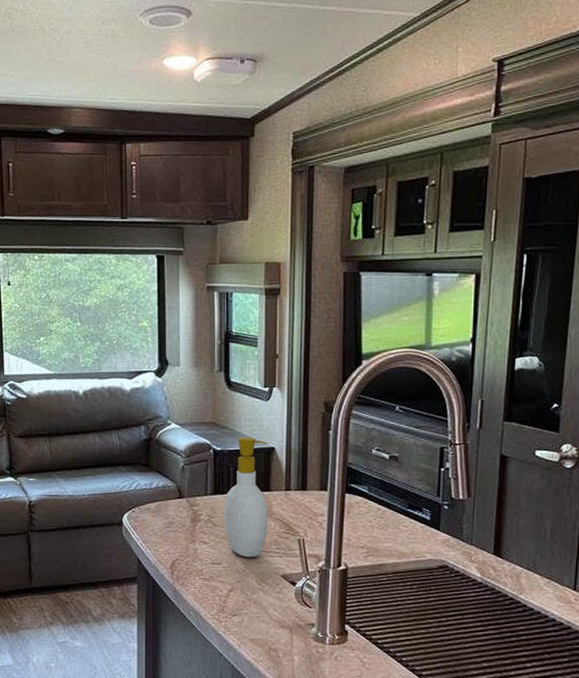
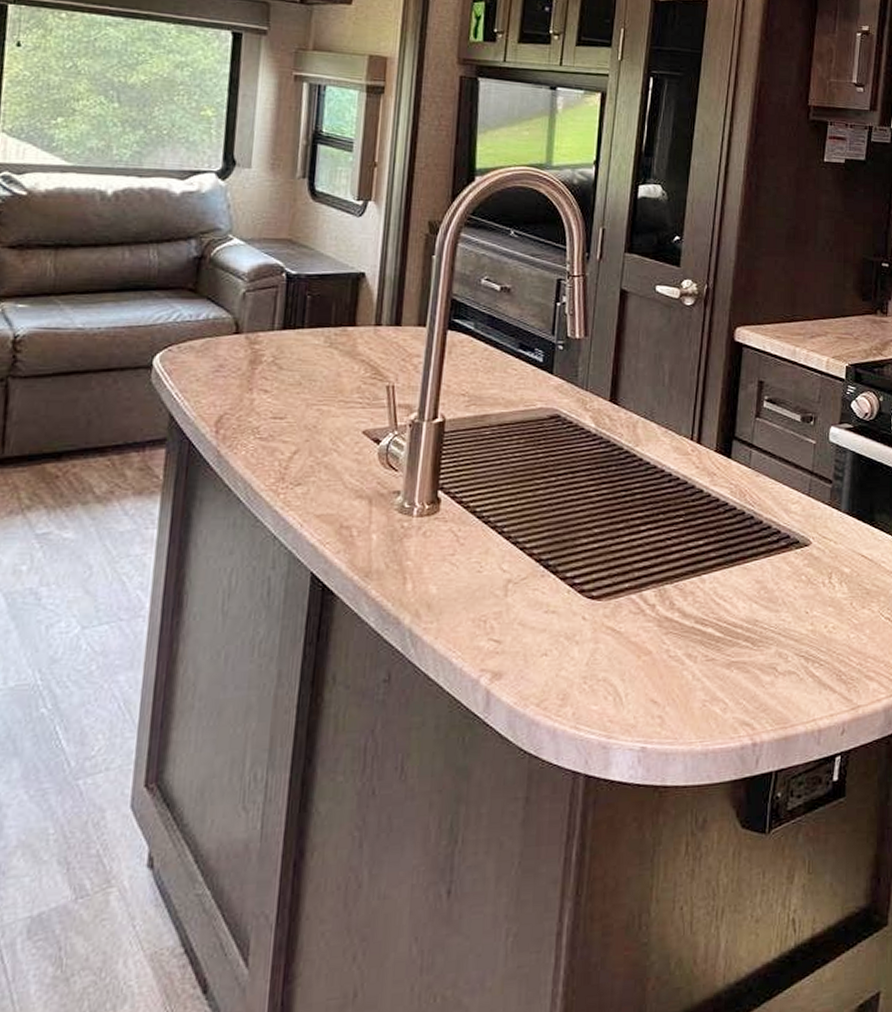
soap bottle: present [224,438,268,558] -> none [293,259,357,410]

